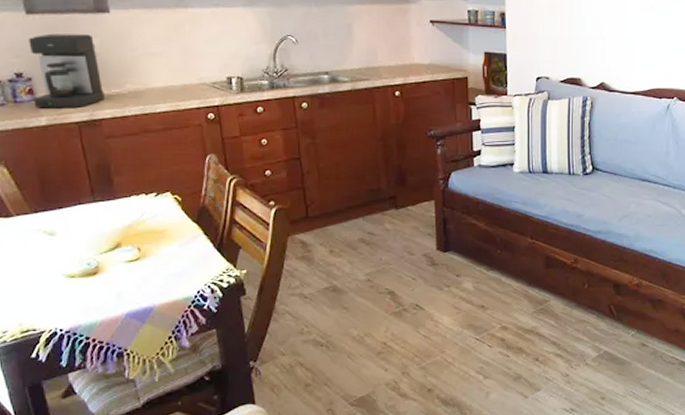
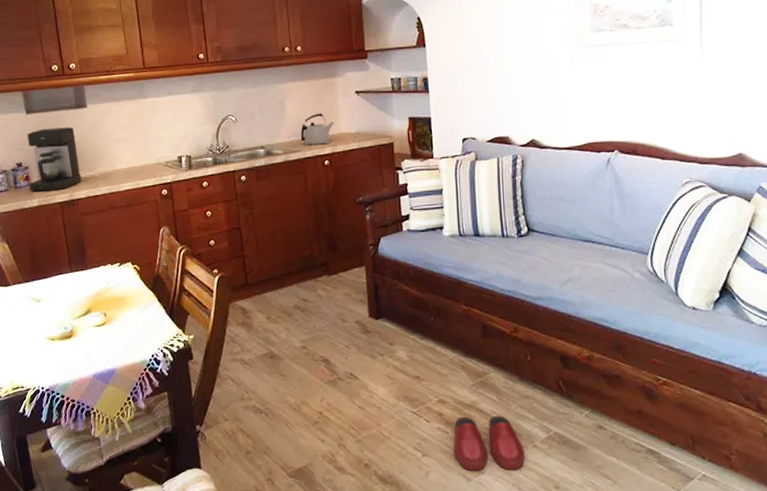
kettle: none [369,40,406,75] -> present [300,113,334,147]
slippers: none [514,338,577,389] -> present [454,415,525,471]

